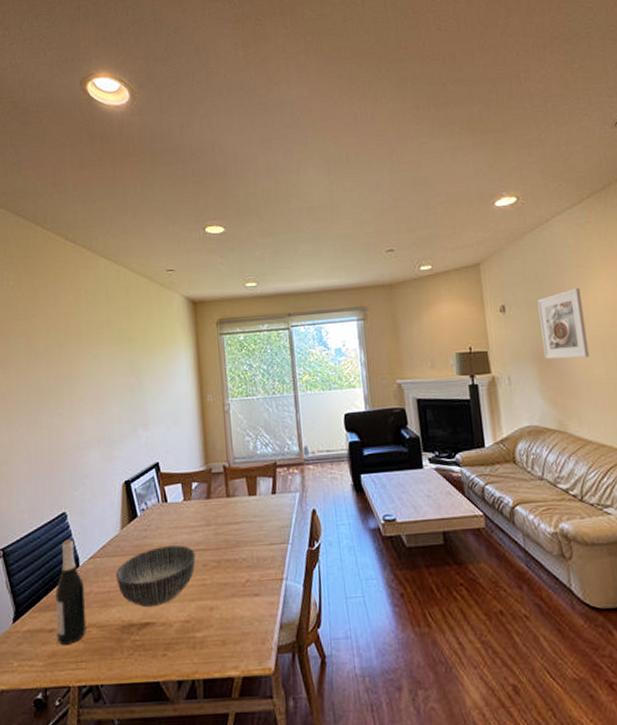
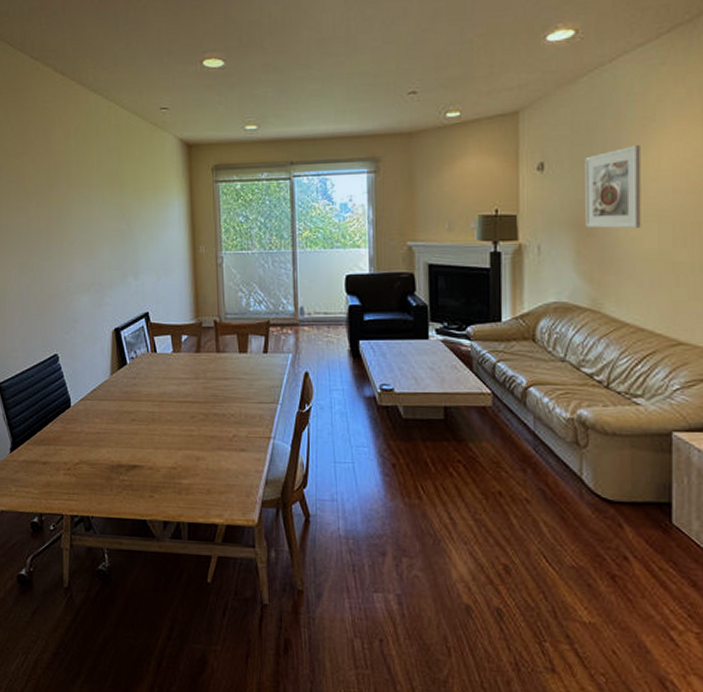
wine bottle: present [55,540,87,646] -> none [49,381,78,478]
bowl: present [116,545,196,608] -> none [106,395,183,452]

